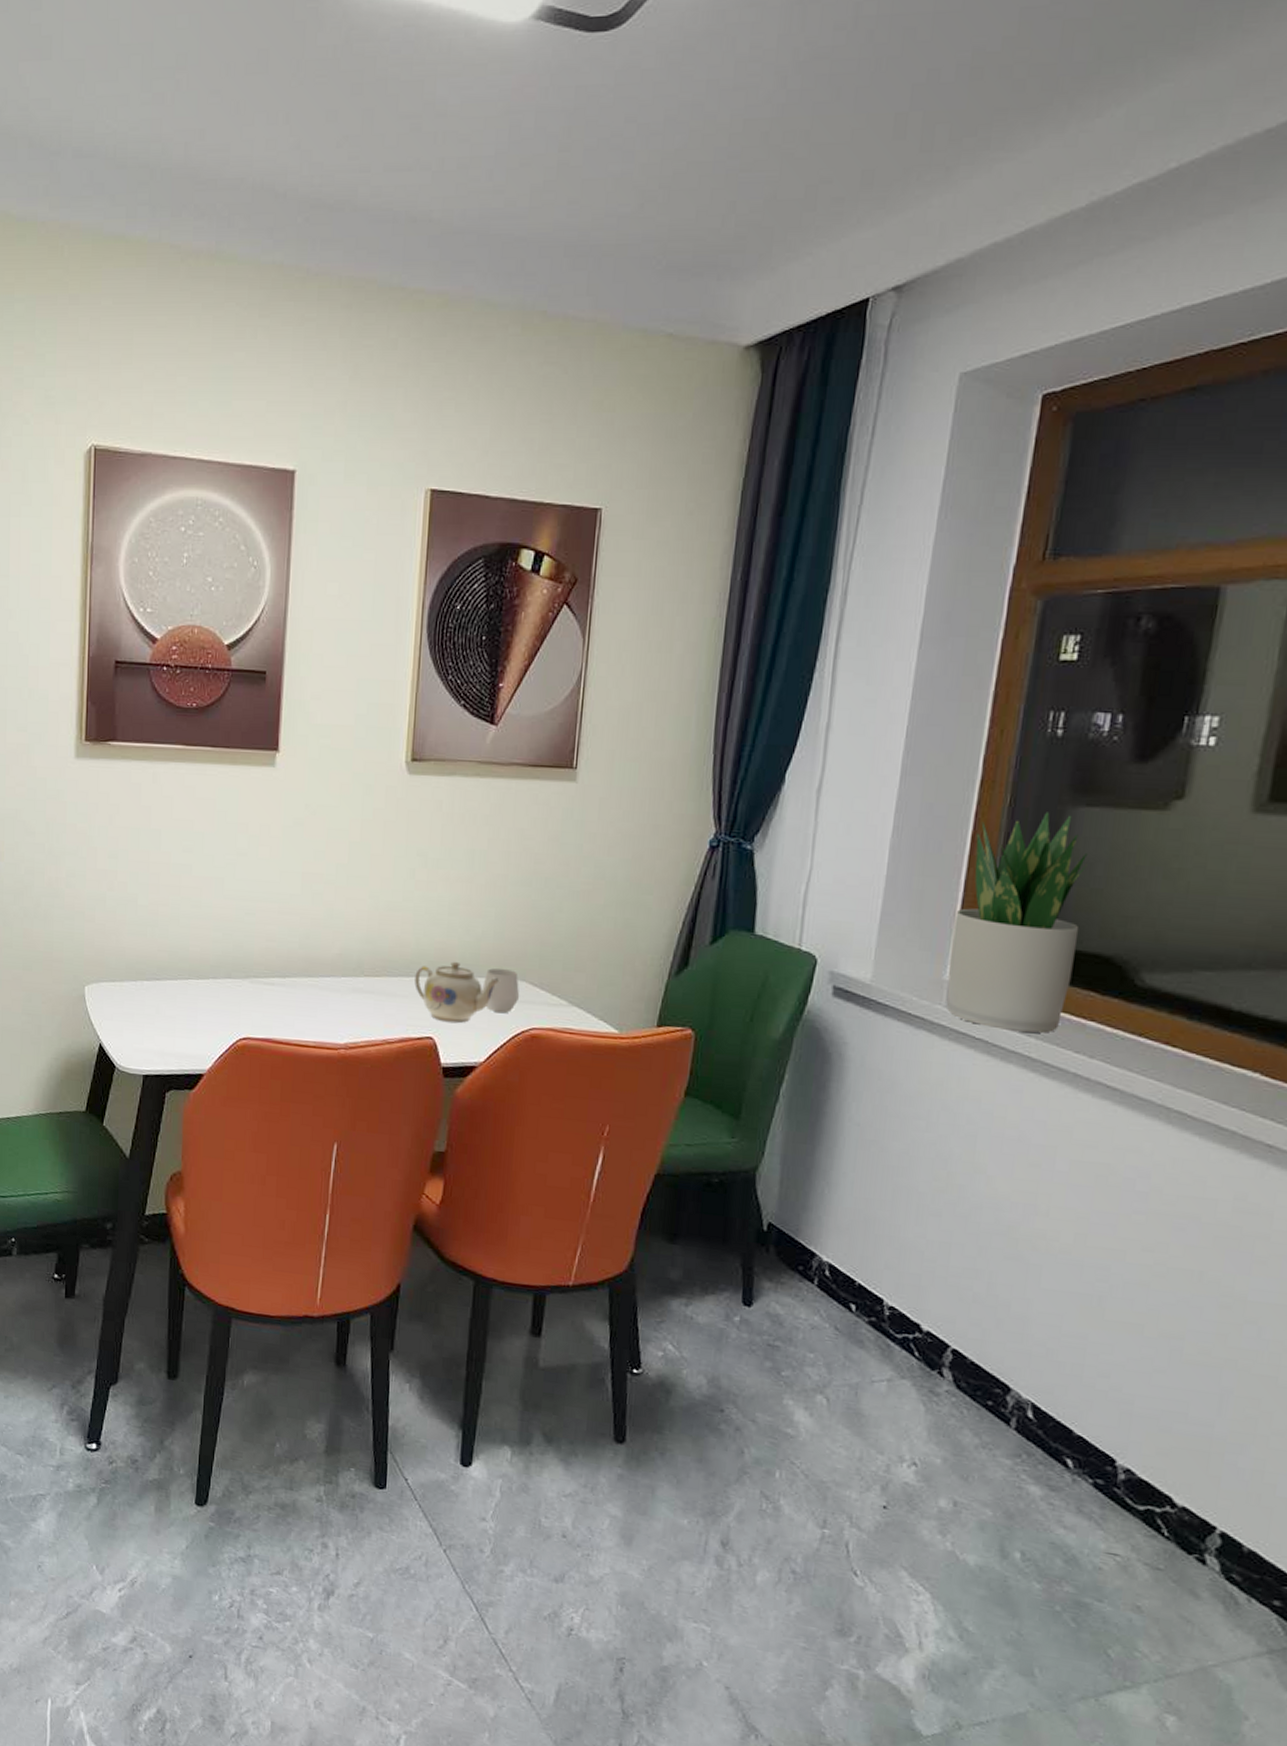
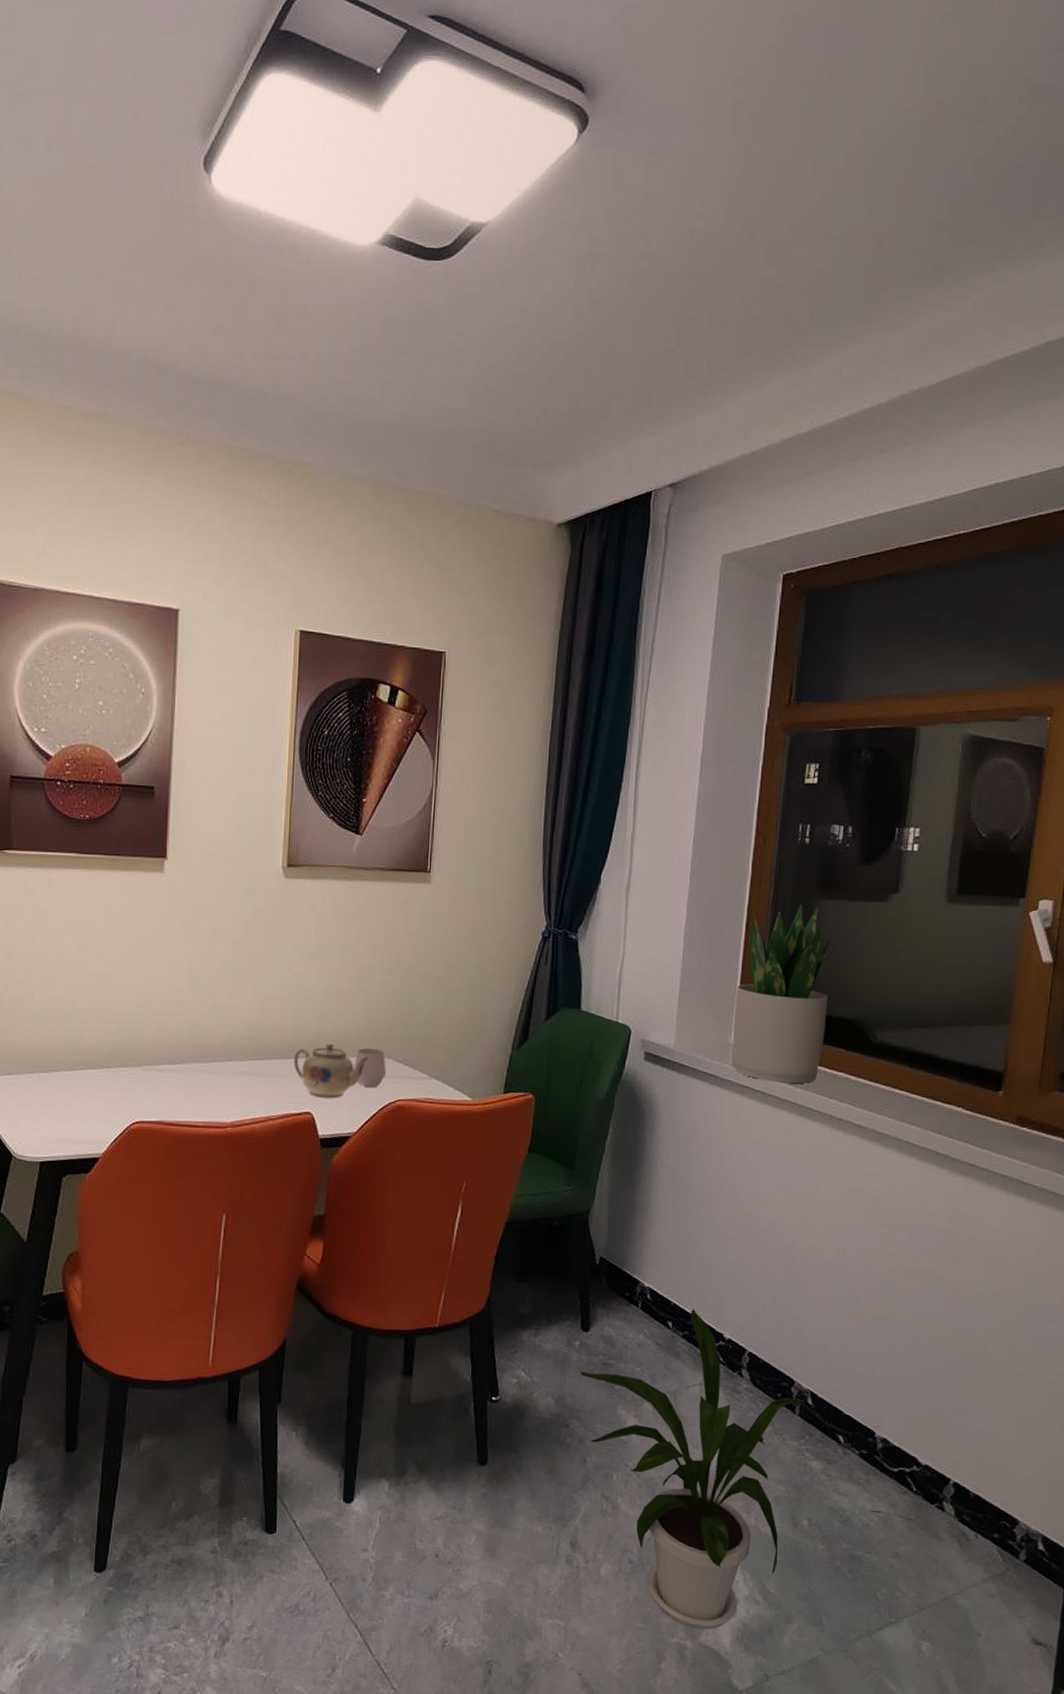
house plant: none [738,1291,1029,1661] -> present [579,1308,809,1630]

